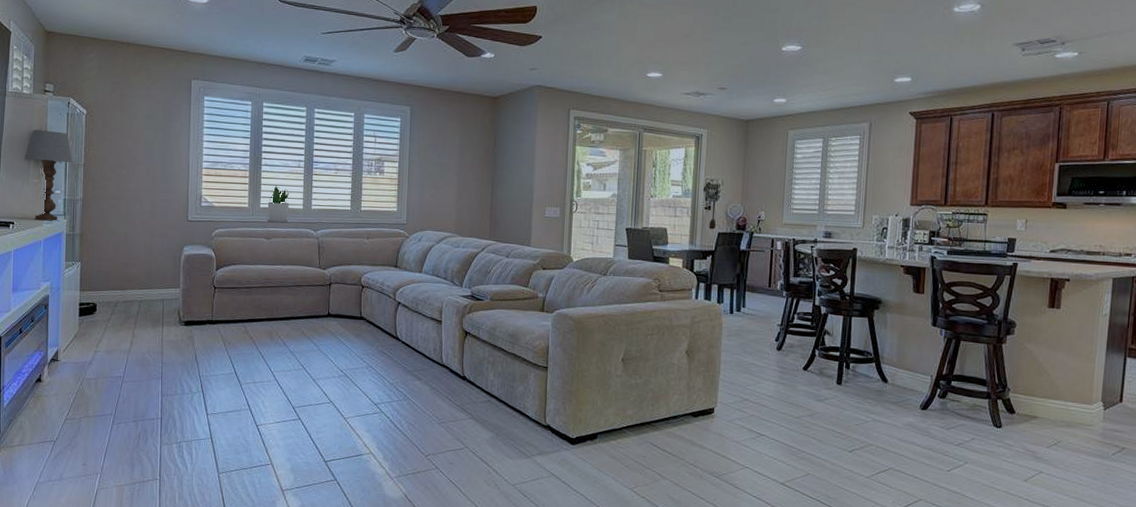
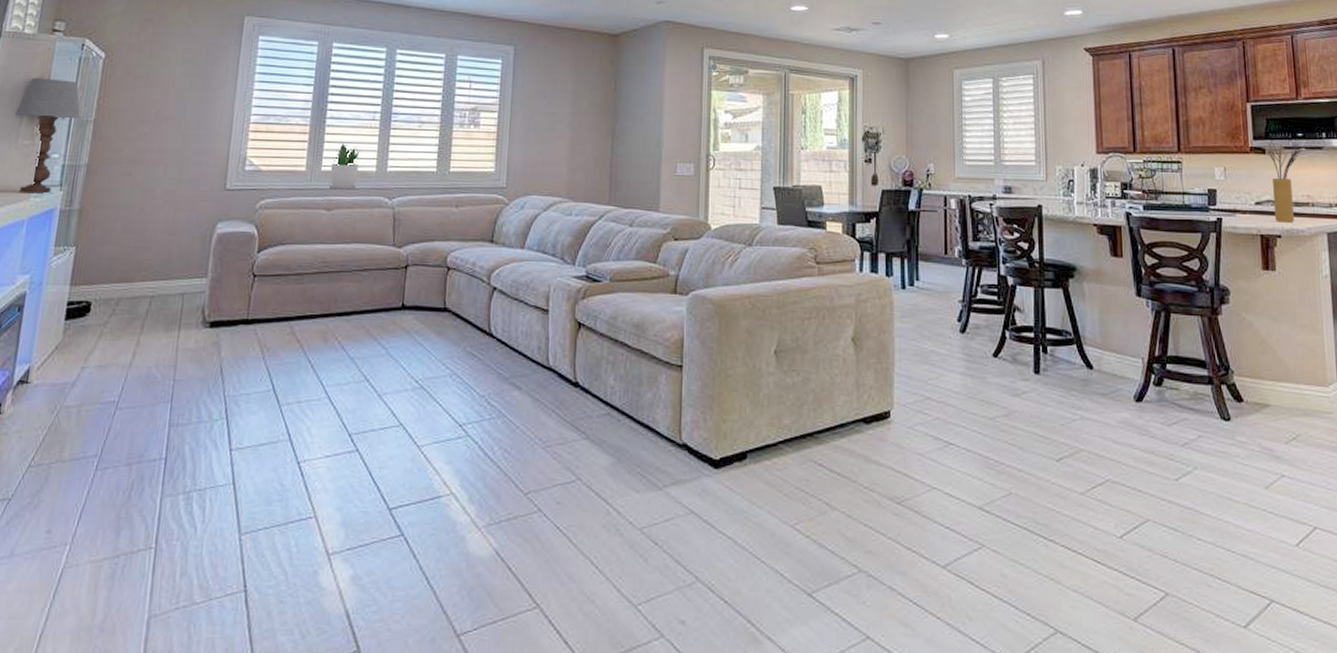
vase: none [1066,197,1105,269] -> present [1267,141,1305,223]

